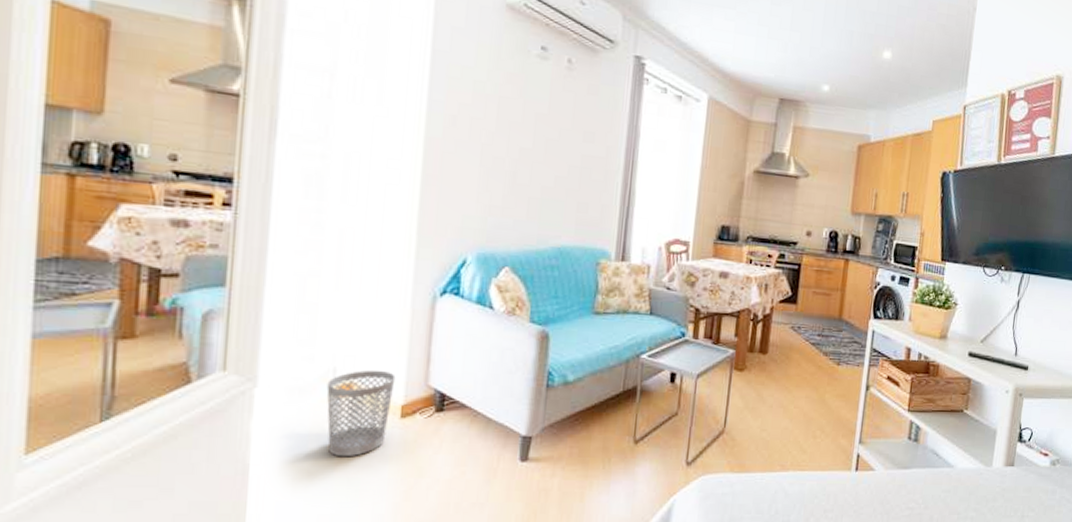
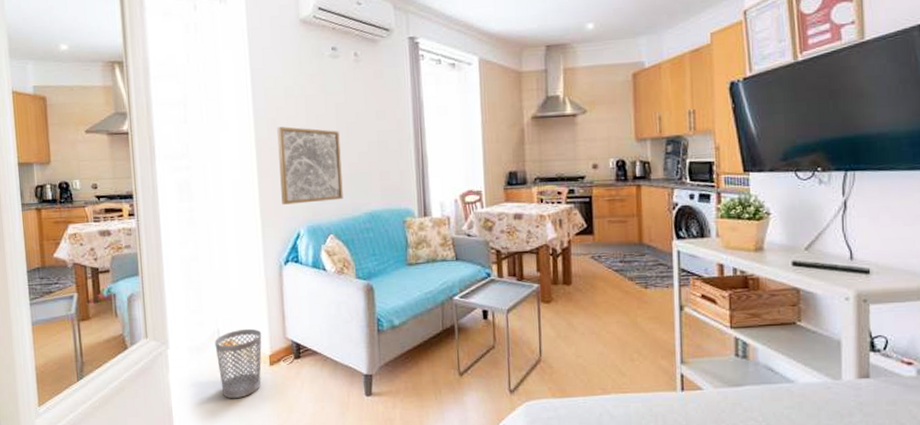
wall art: none [448,127,535,228] -> present [277,126,343,205]

